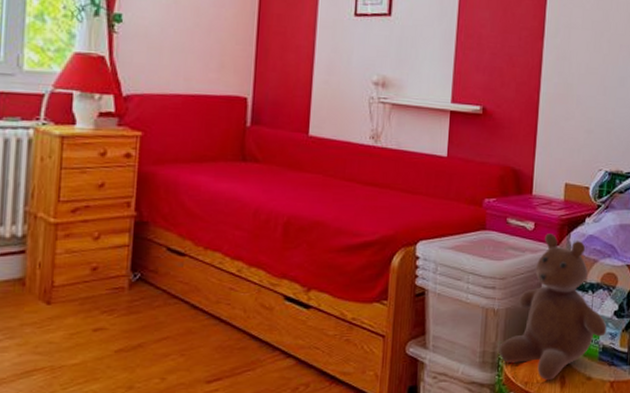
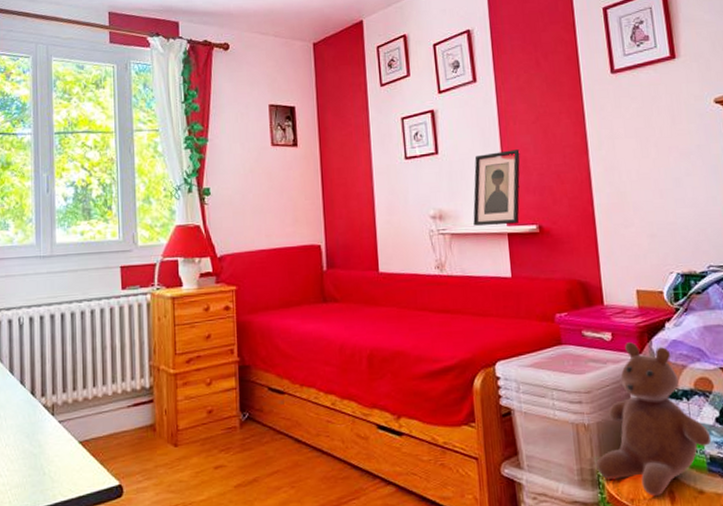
picture frame: none [417,23,476,103] -> present [473,149,520,226]

